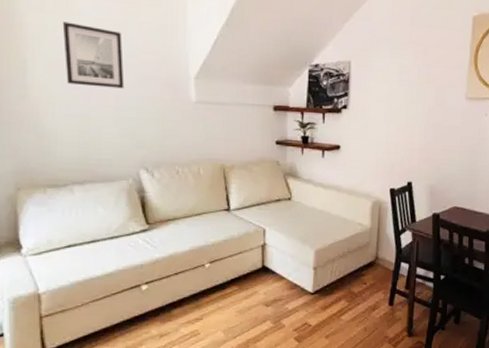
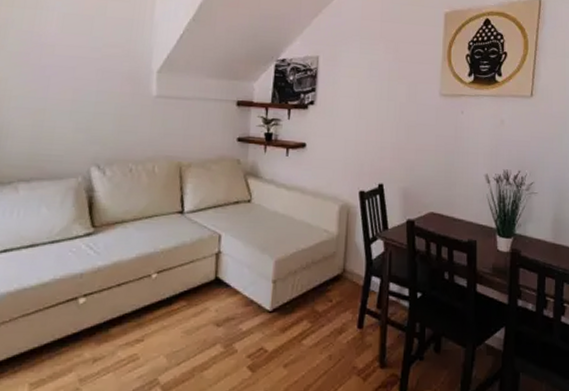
wall art: present [62,21,124,89] -> none [27,16,88,82]

